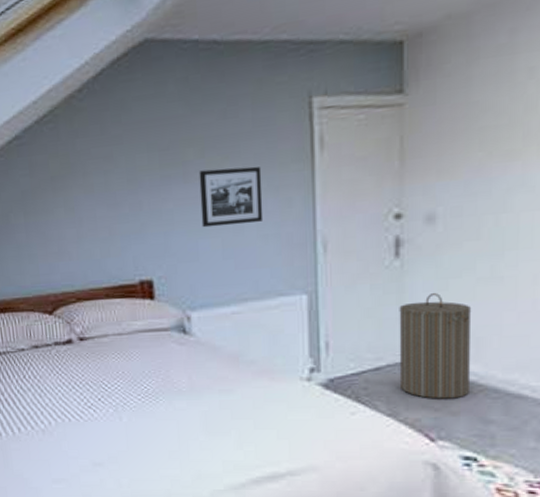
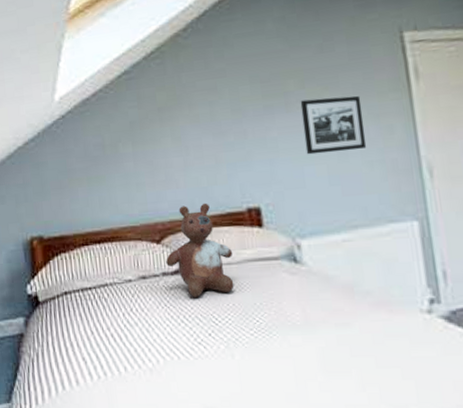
stuffed bear: none [58,275,124,366] -> present [166,202,234,298]

